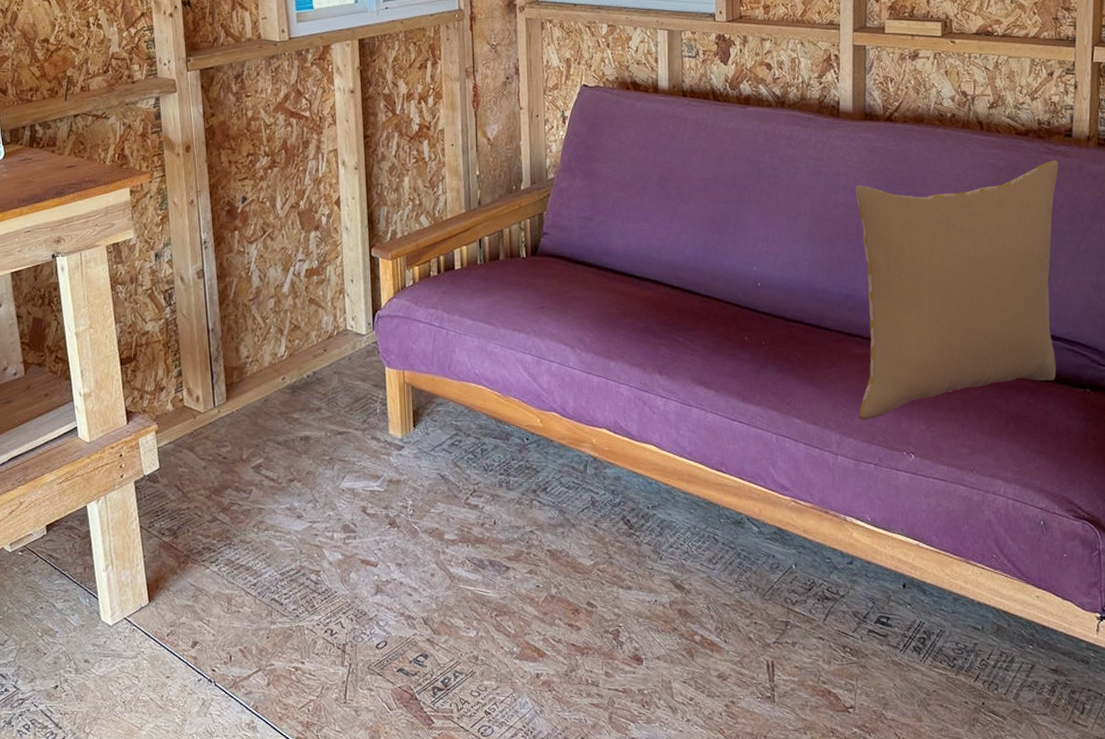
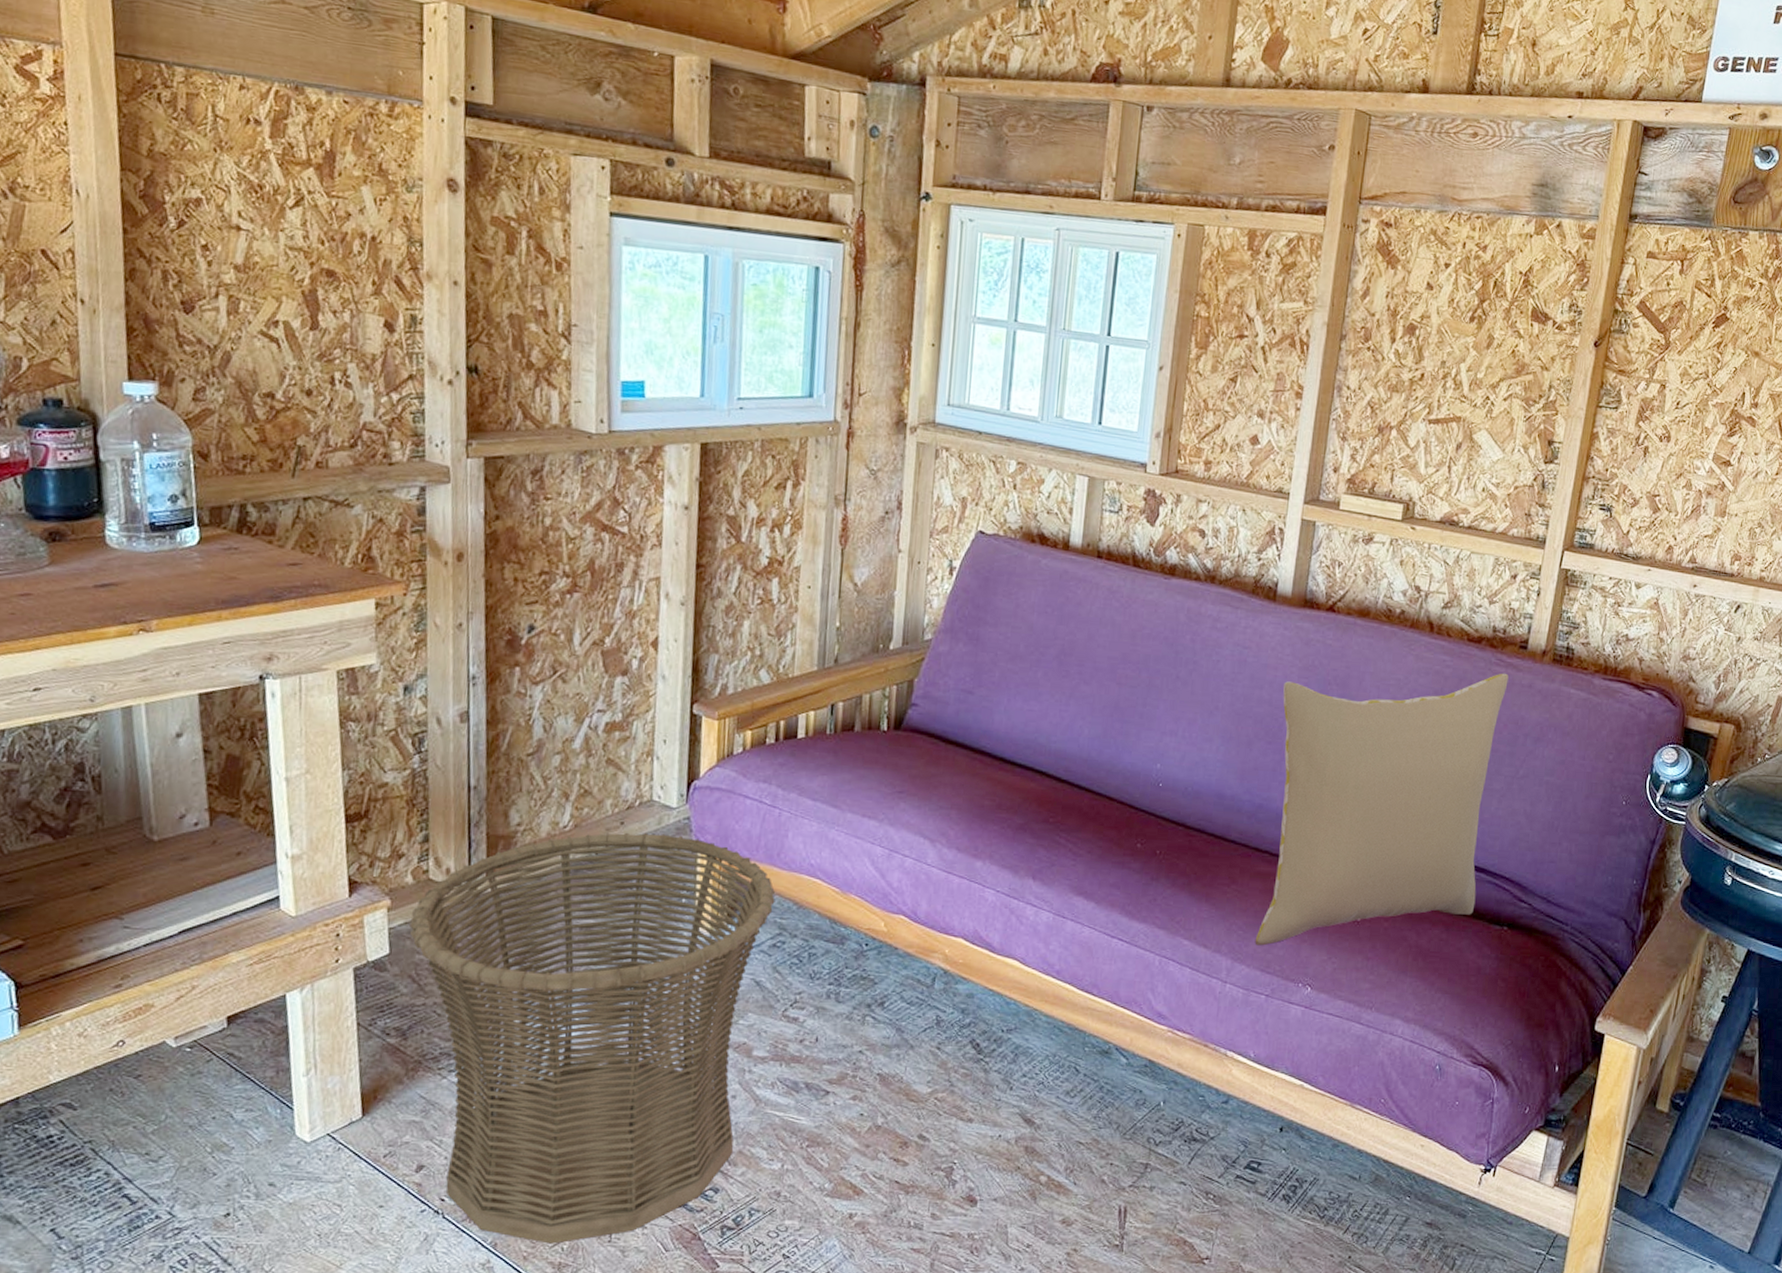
basket: none [173,357,450,706] -> present [410,832,775,1244]

